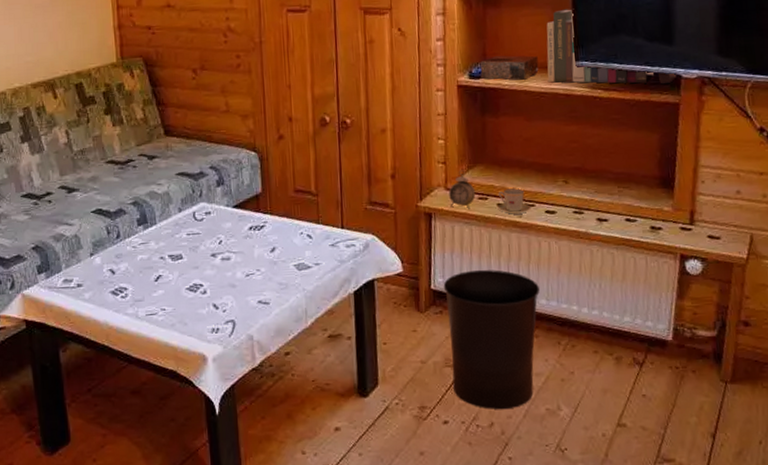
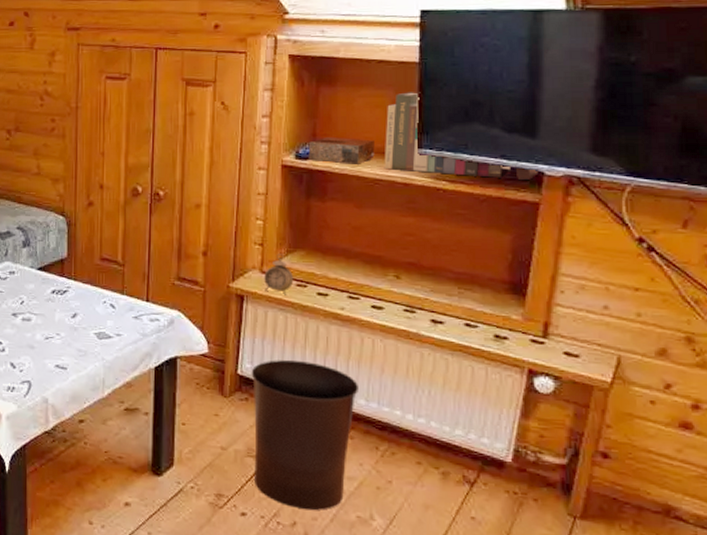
teacup: present [497,188,531,215] -> none [317,278,355,306]

